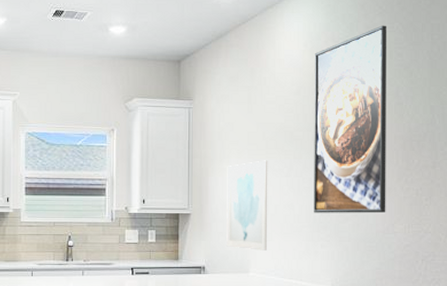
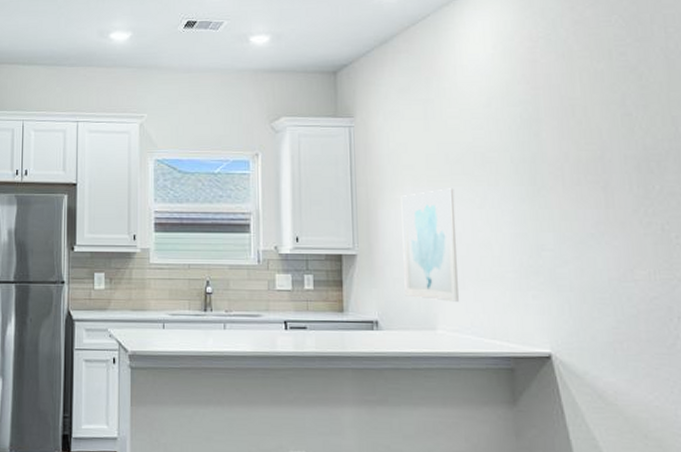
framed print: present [314,25,386,213] -> none [507,19,621,255]

